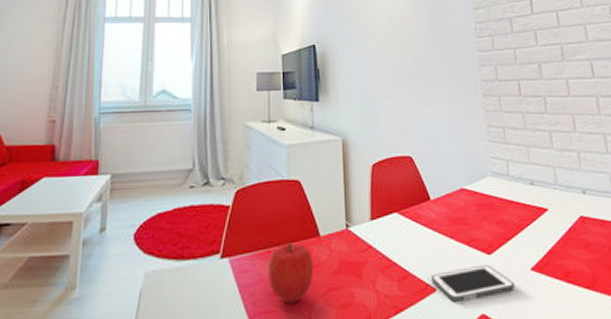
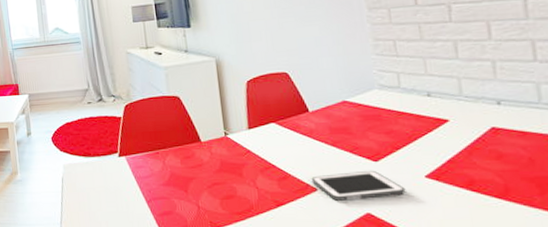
fruit: present [268,243,314,304] -> none [158,146,198,193]

